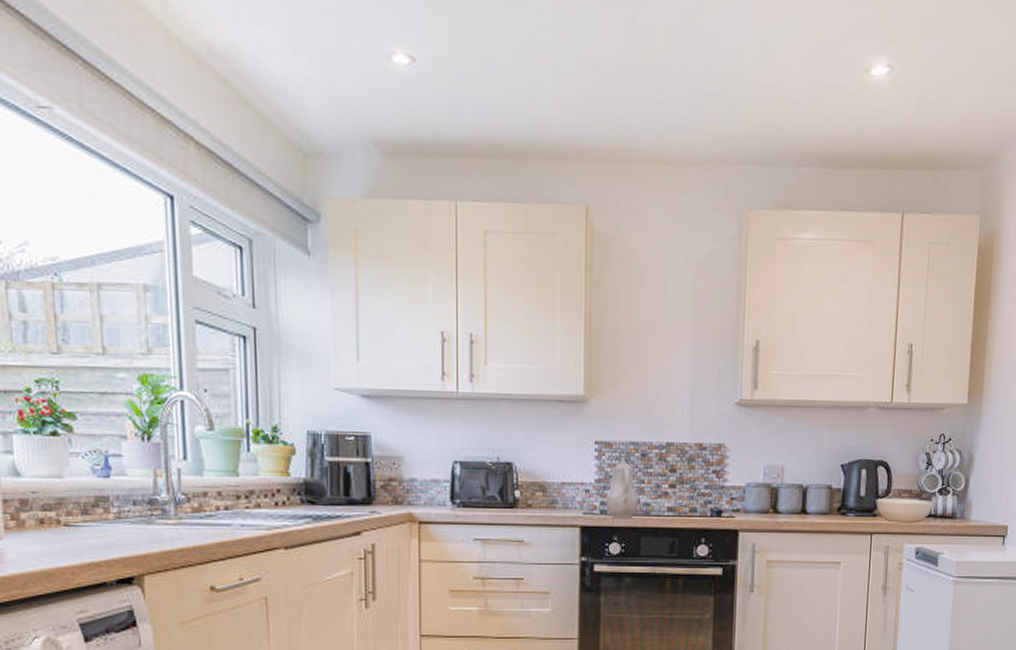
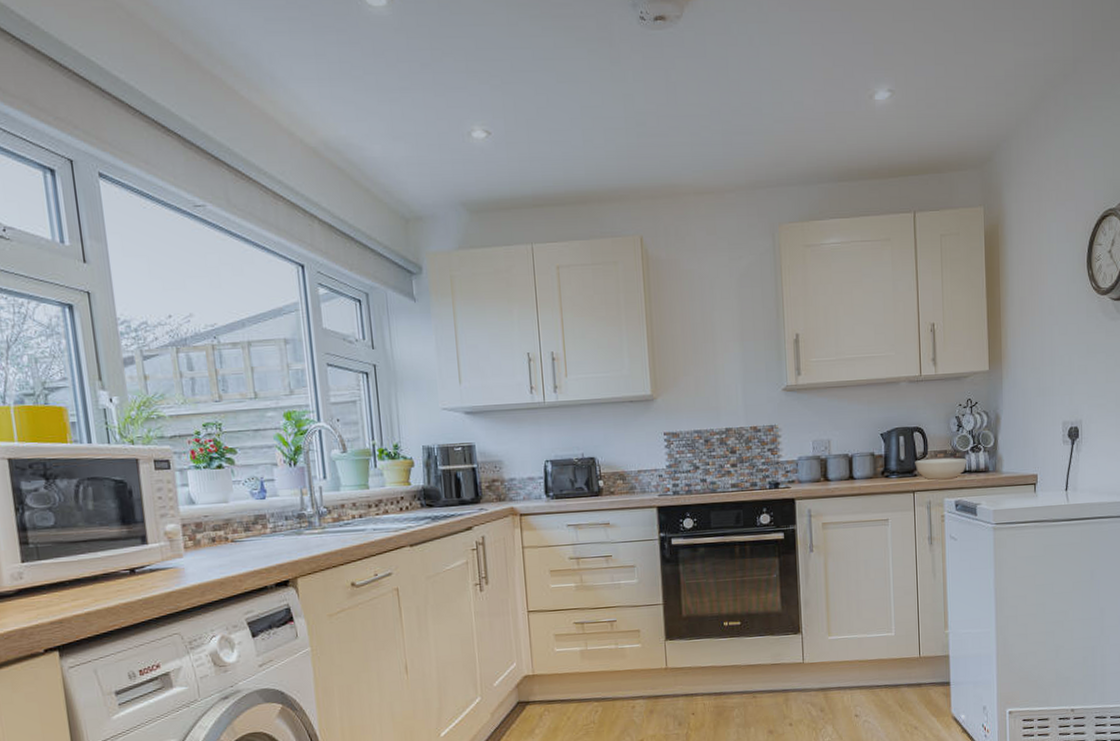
teapot: present [606,456,638,519] -> none [677,443,706,498]

